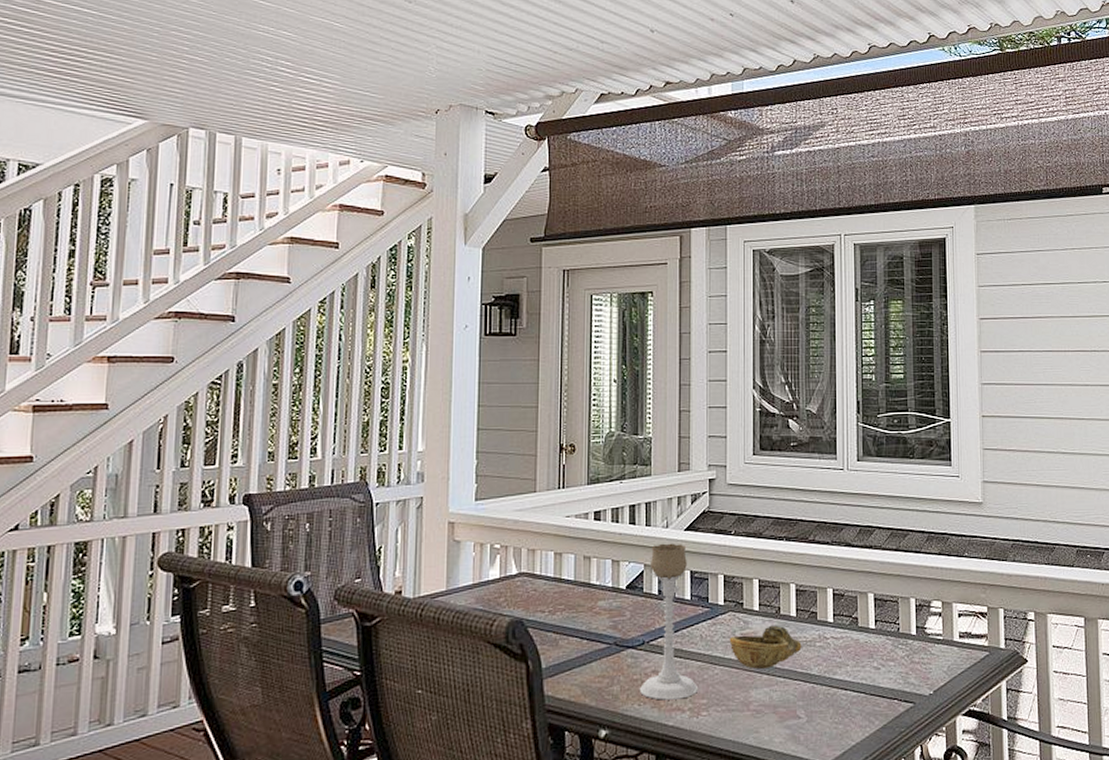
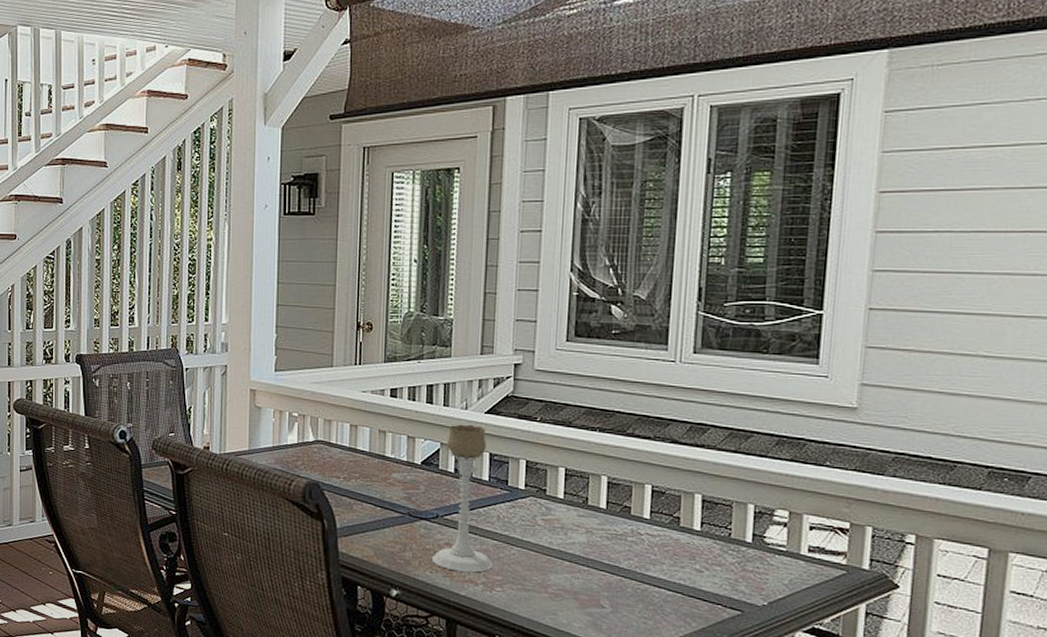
decorative bowl: present [729,625,802,669] -> none [528,514,611,556]

